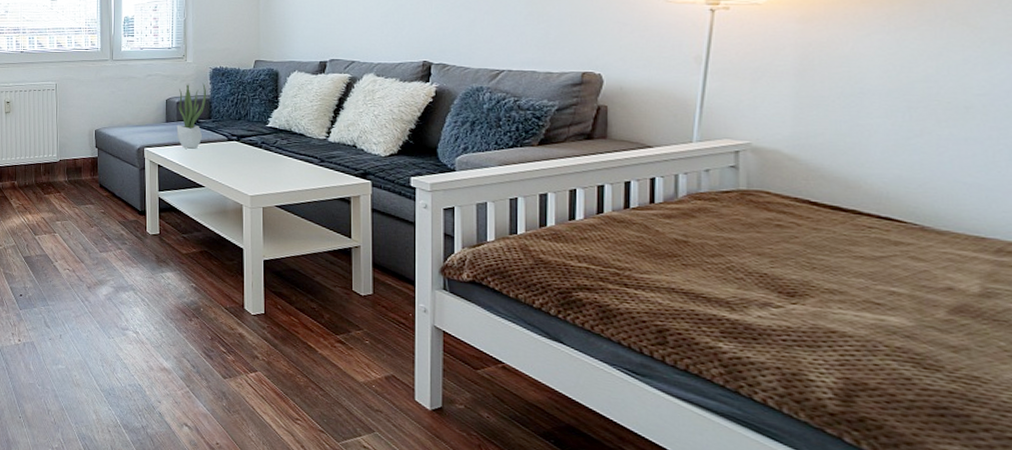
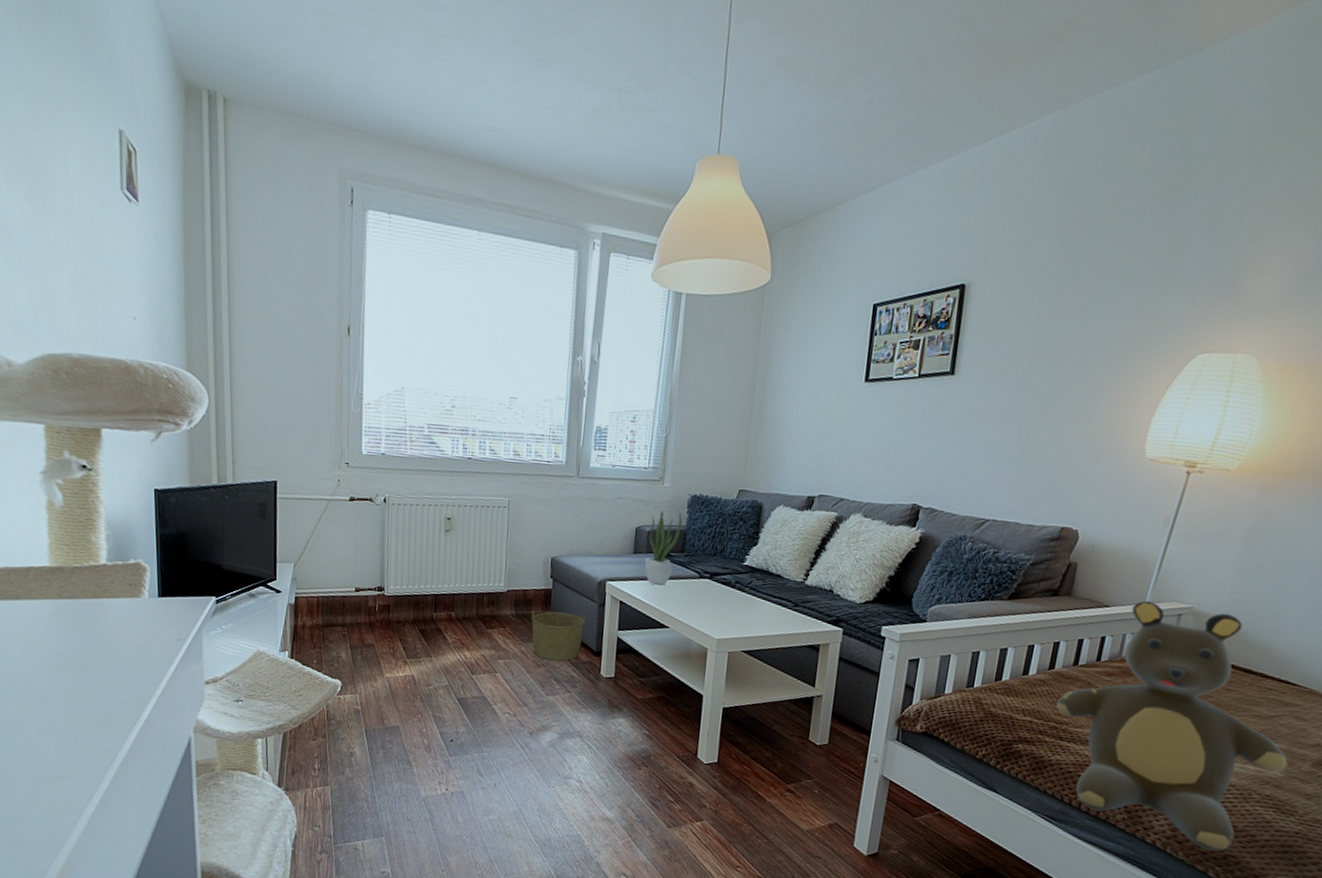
basket: none [82,177,130,221] -> present [531,611,587,662]
teddy bear: none [612,139,915,413] -> present [1055,600,1288,852]

